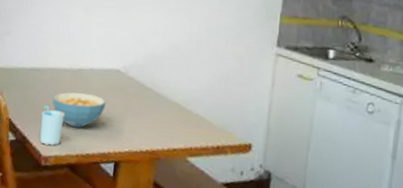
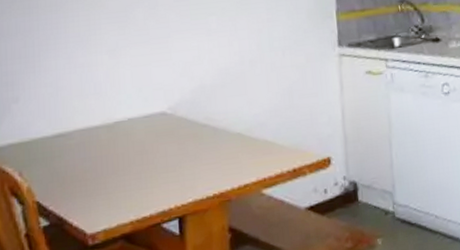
cup: present [39,105,64,146] -> none [78,174,108,221]
cereal bowl: present [52,92,106,128] -> none [88,147,156,192]

